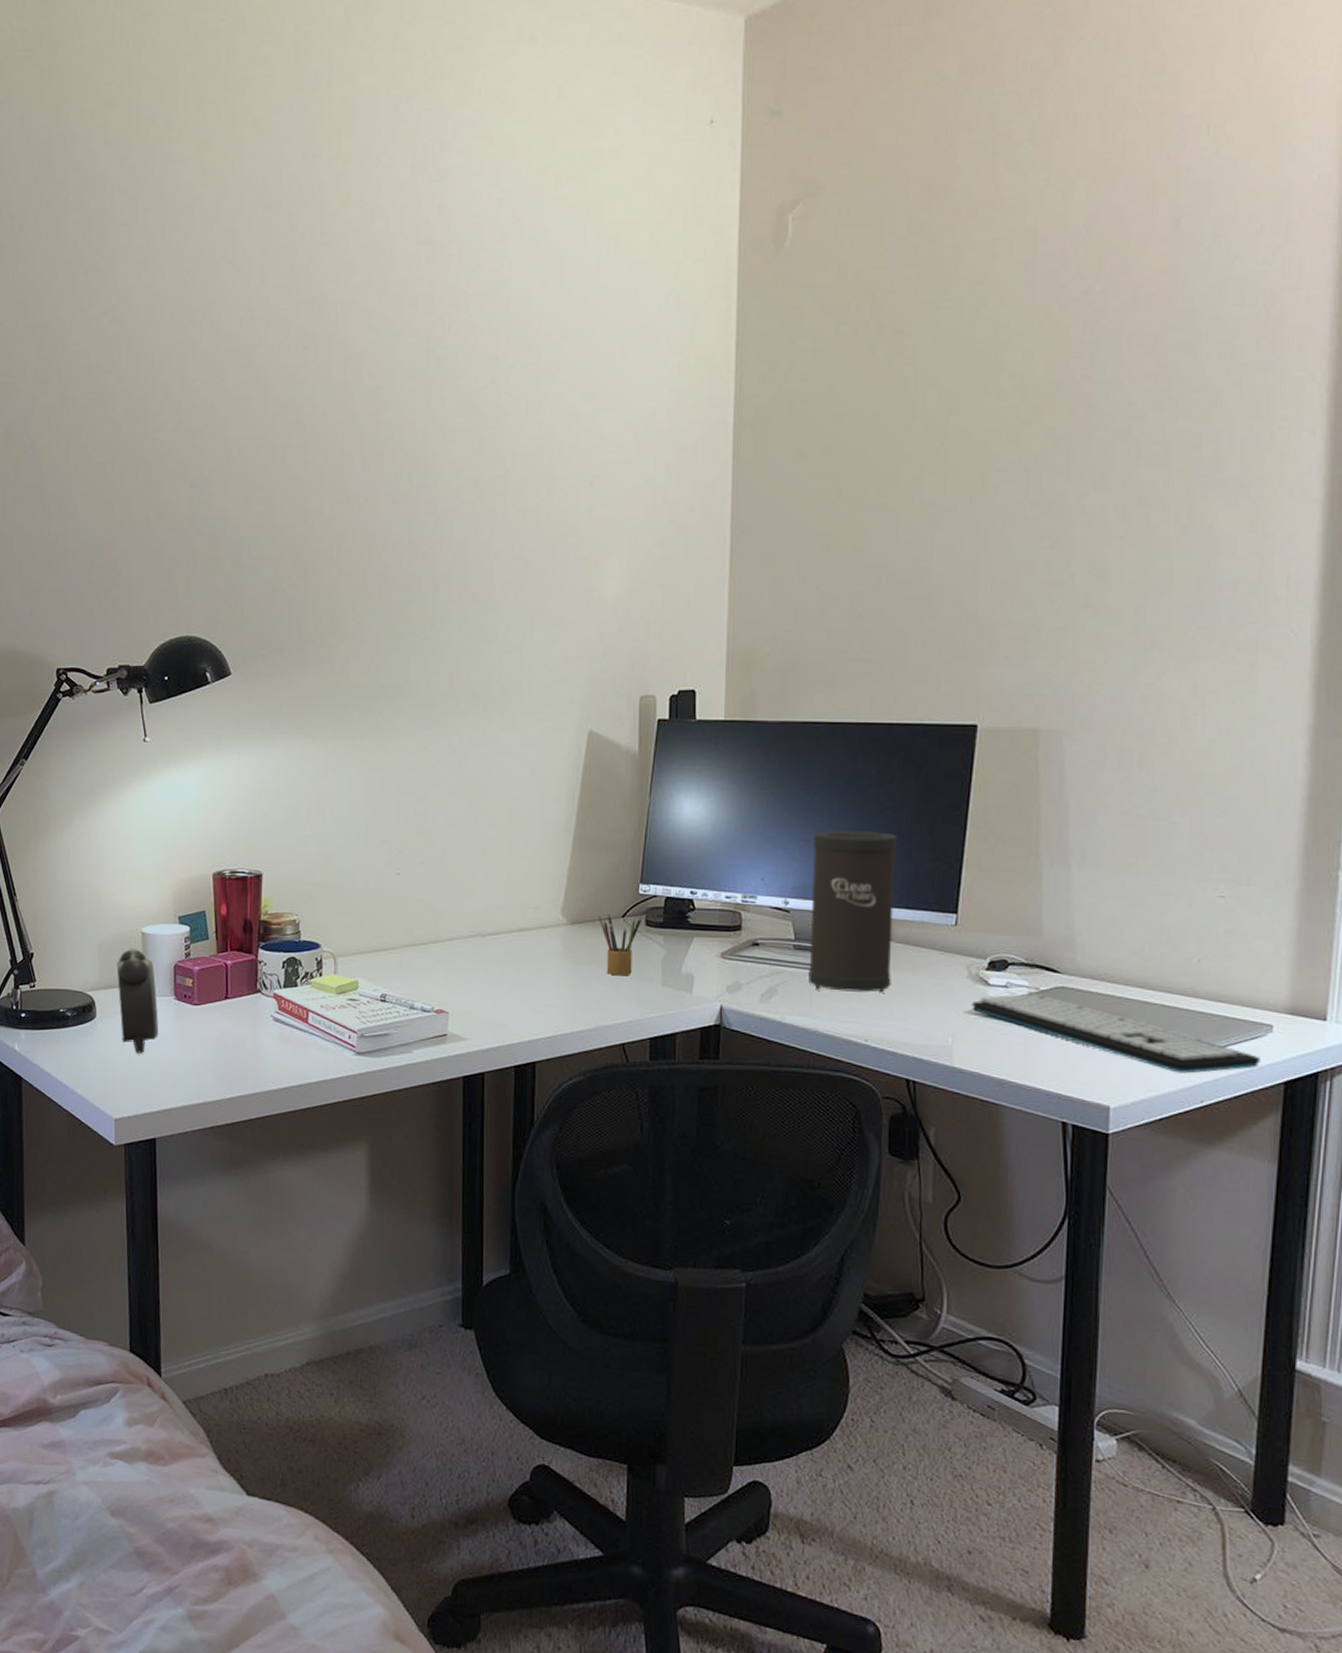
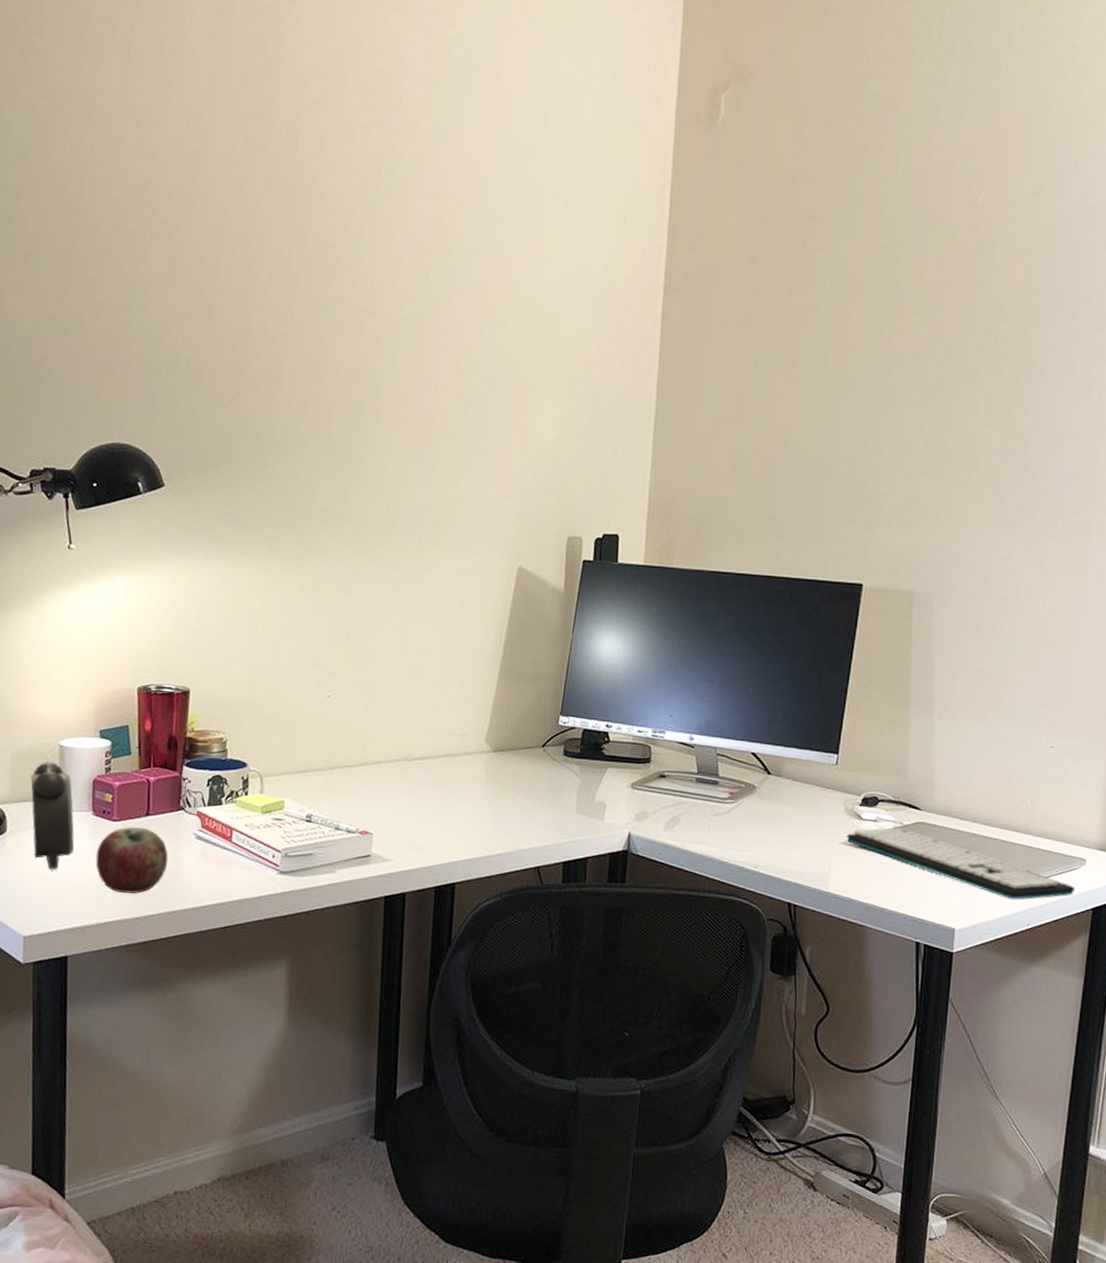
apple: none [179,1011,248,1076] -> present [95,827,169,894]
pencil box: present [598,913,643,976] -> none [520,742,561,803]
speaker: present [809,830,897,993] -> none [708,673,790,824]

